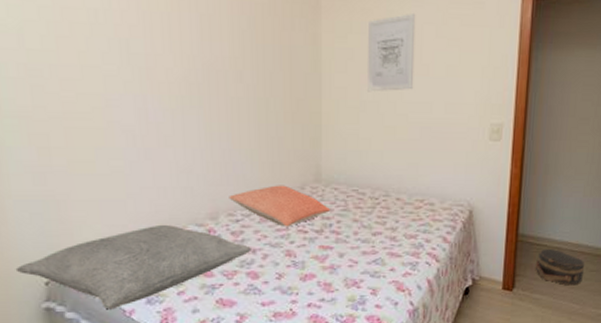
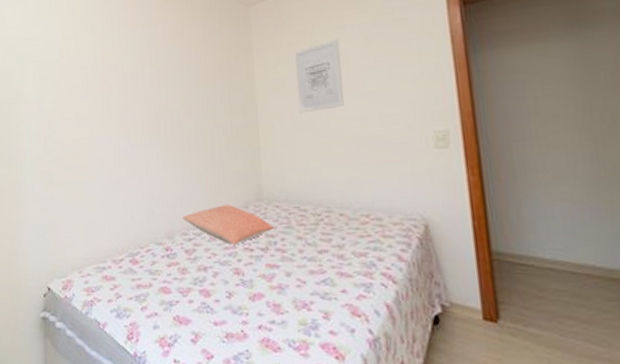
pillow: present [15,224,251,310] -> none [25,243,203,322]
hat box: present [535,248,585,286] -> none [523,269,599,319]

